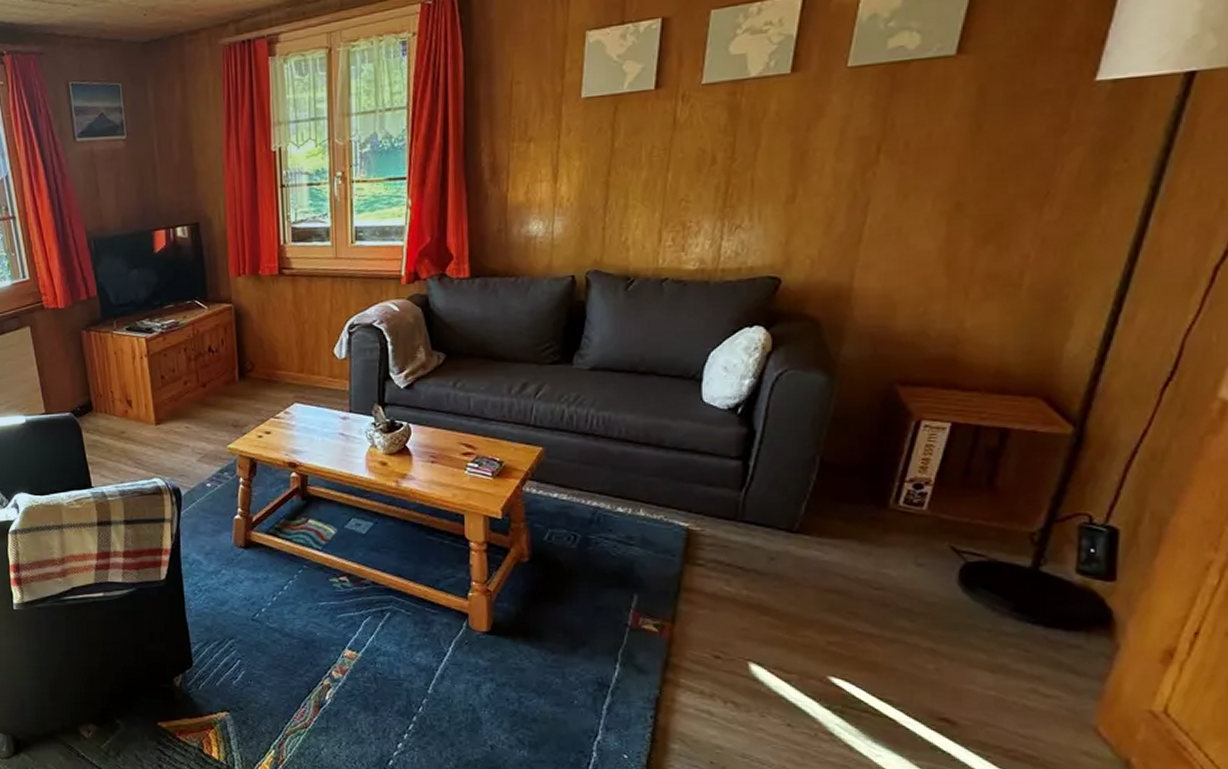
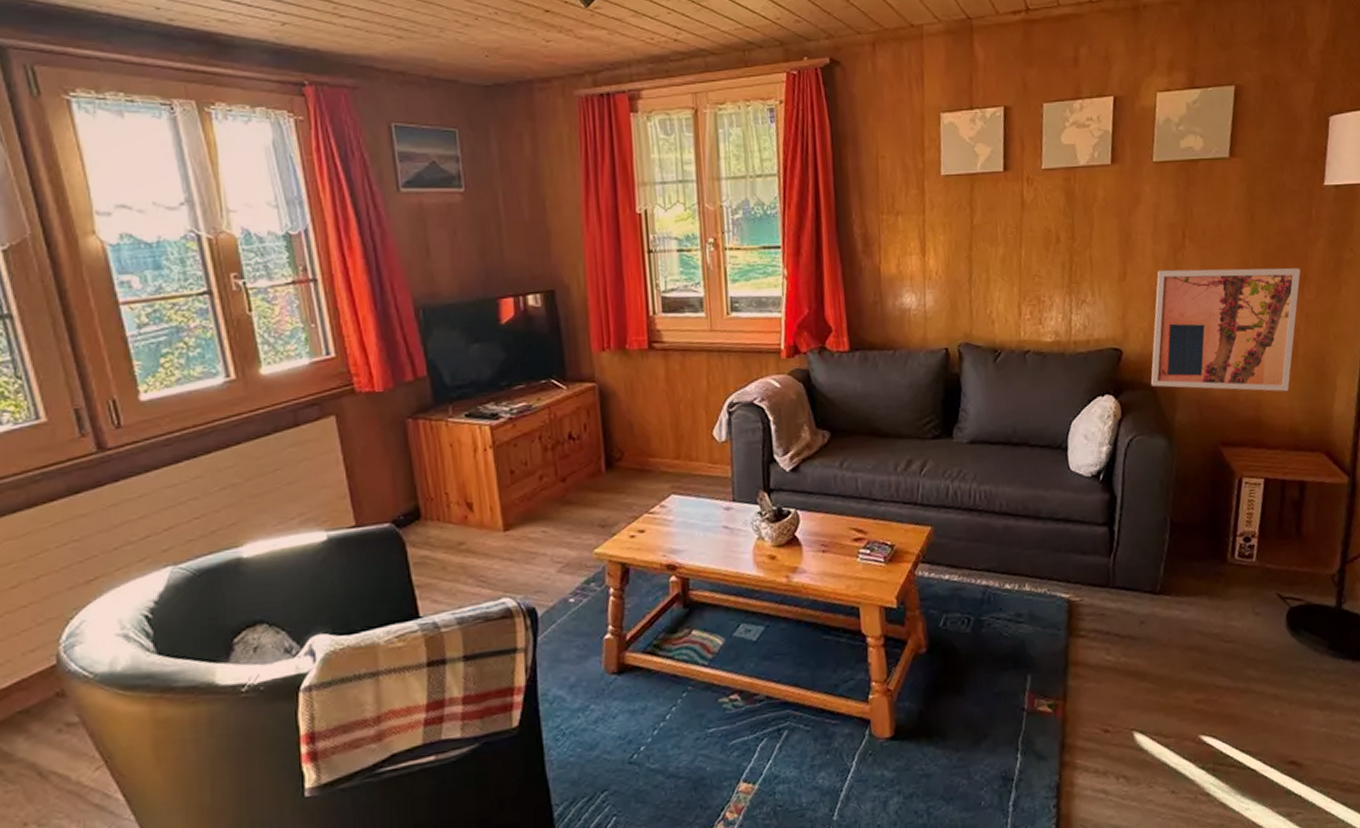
wall art: none [813,183,1042,328] -> present [1150,267,1301,392]

